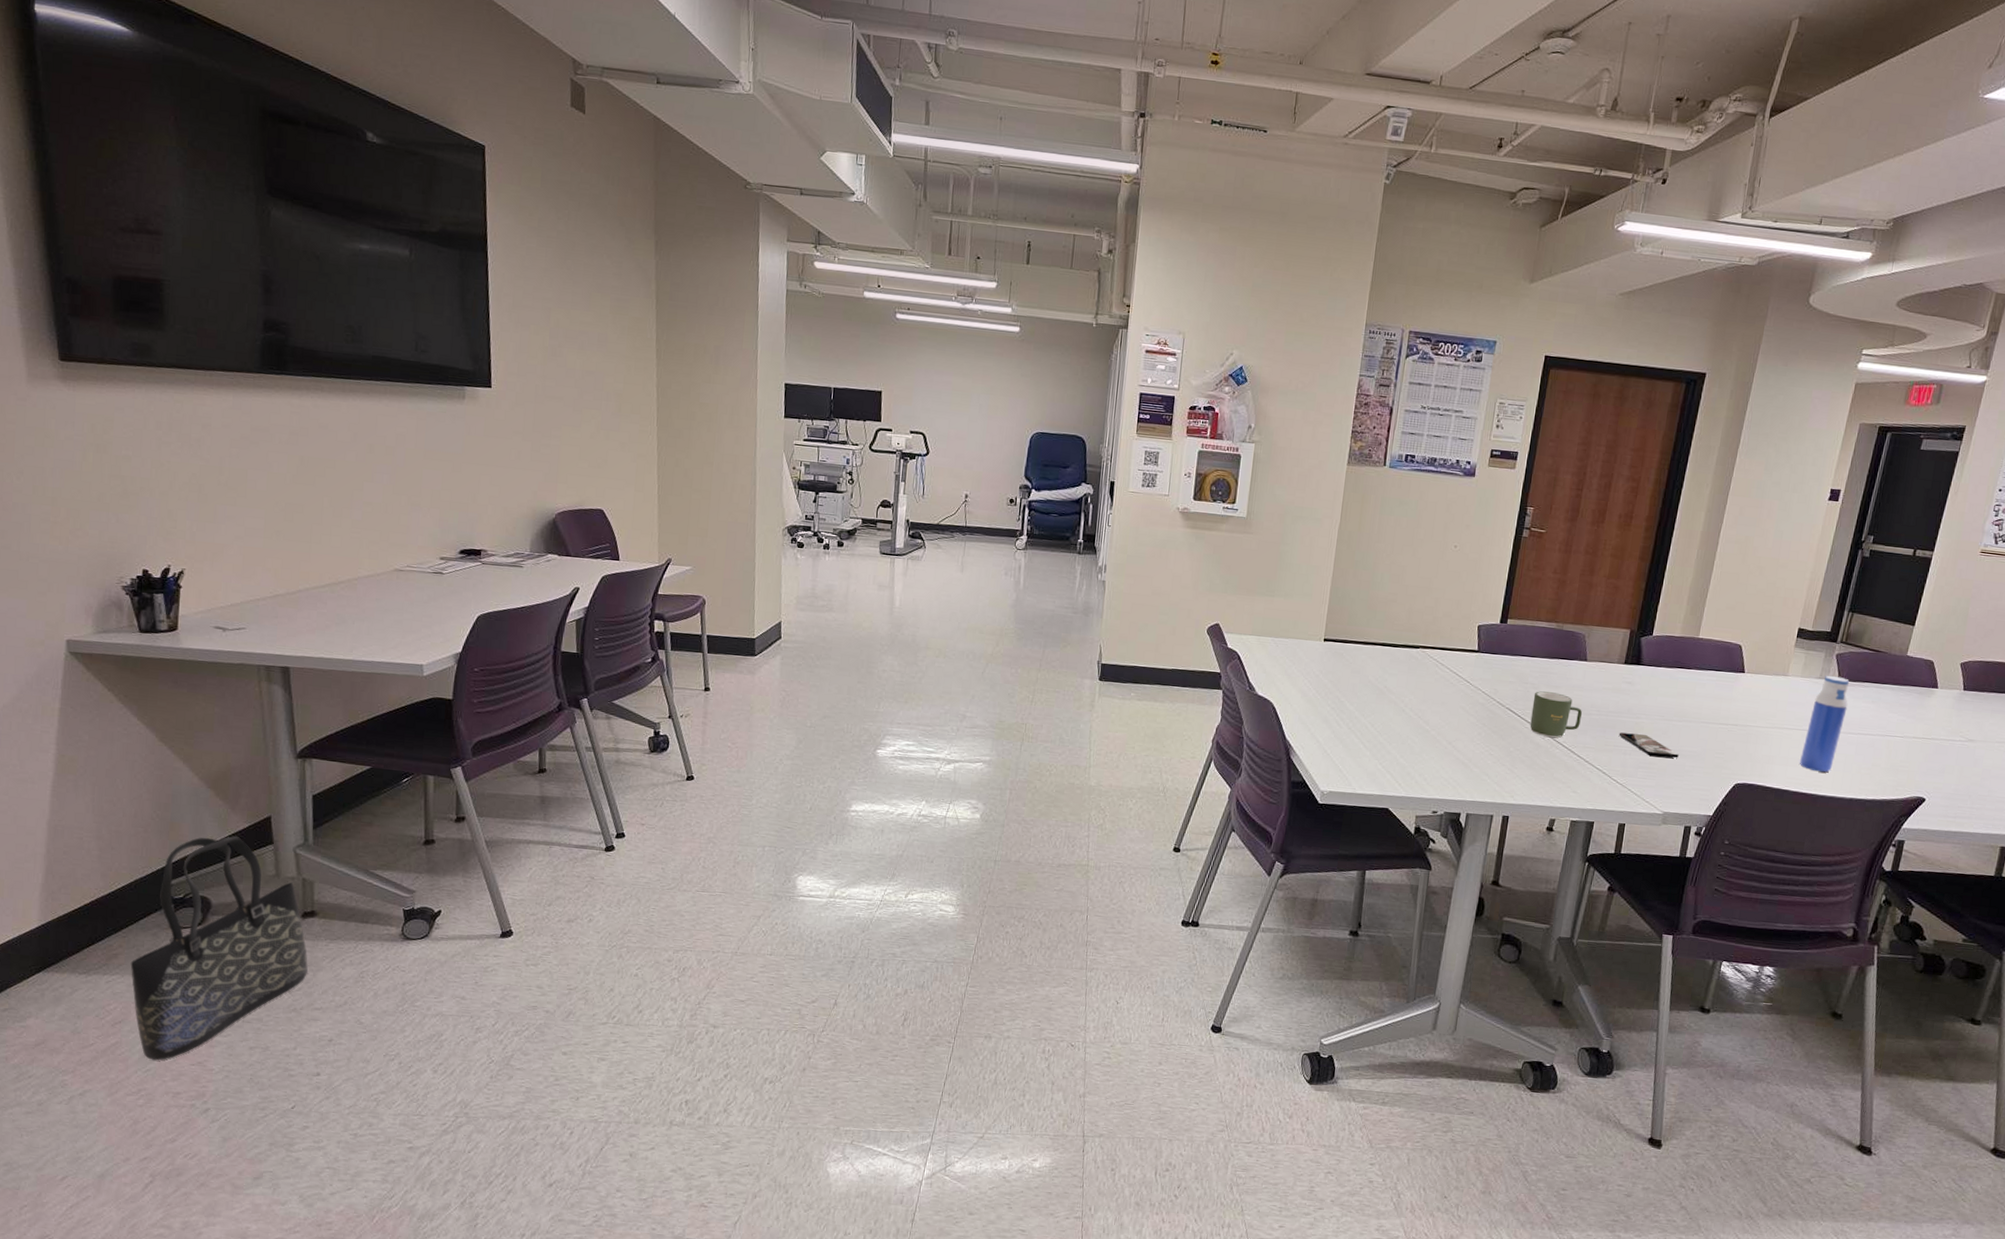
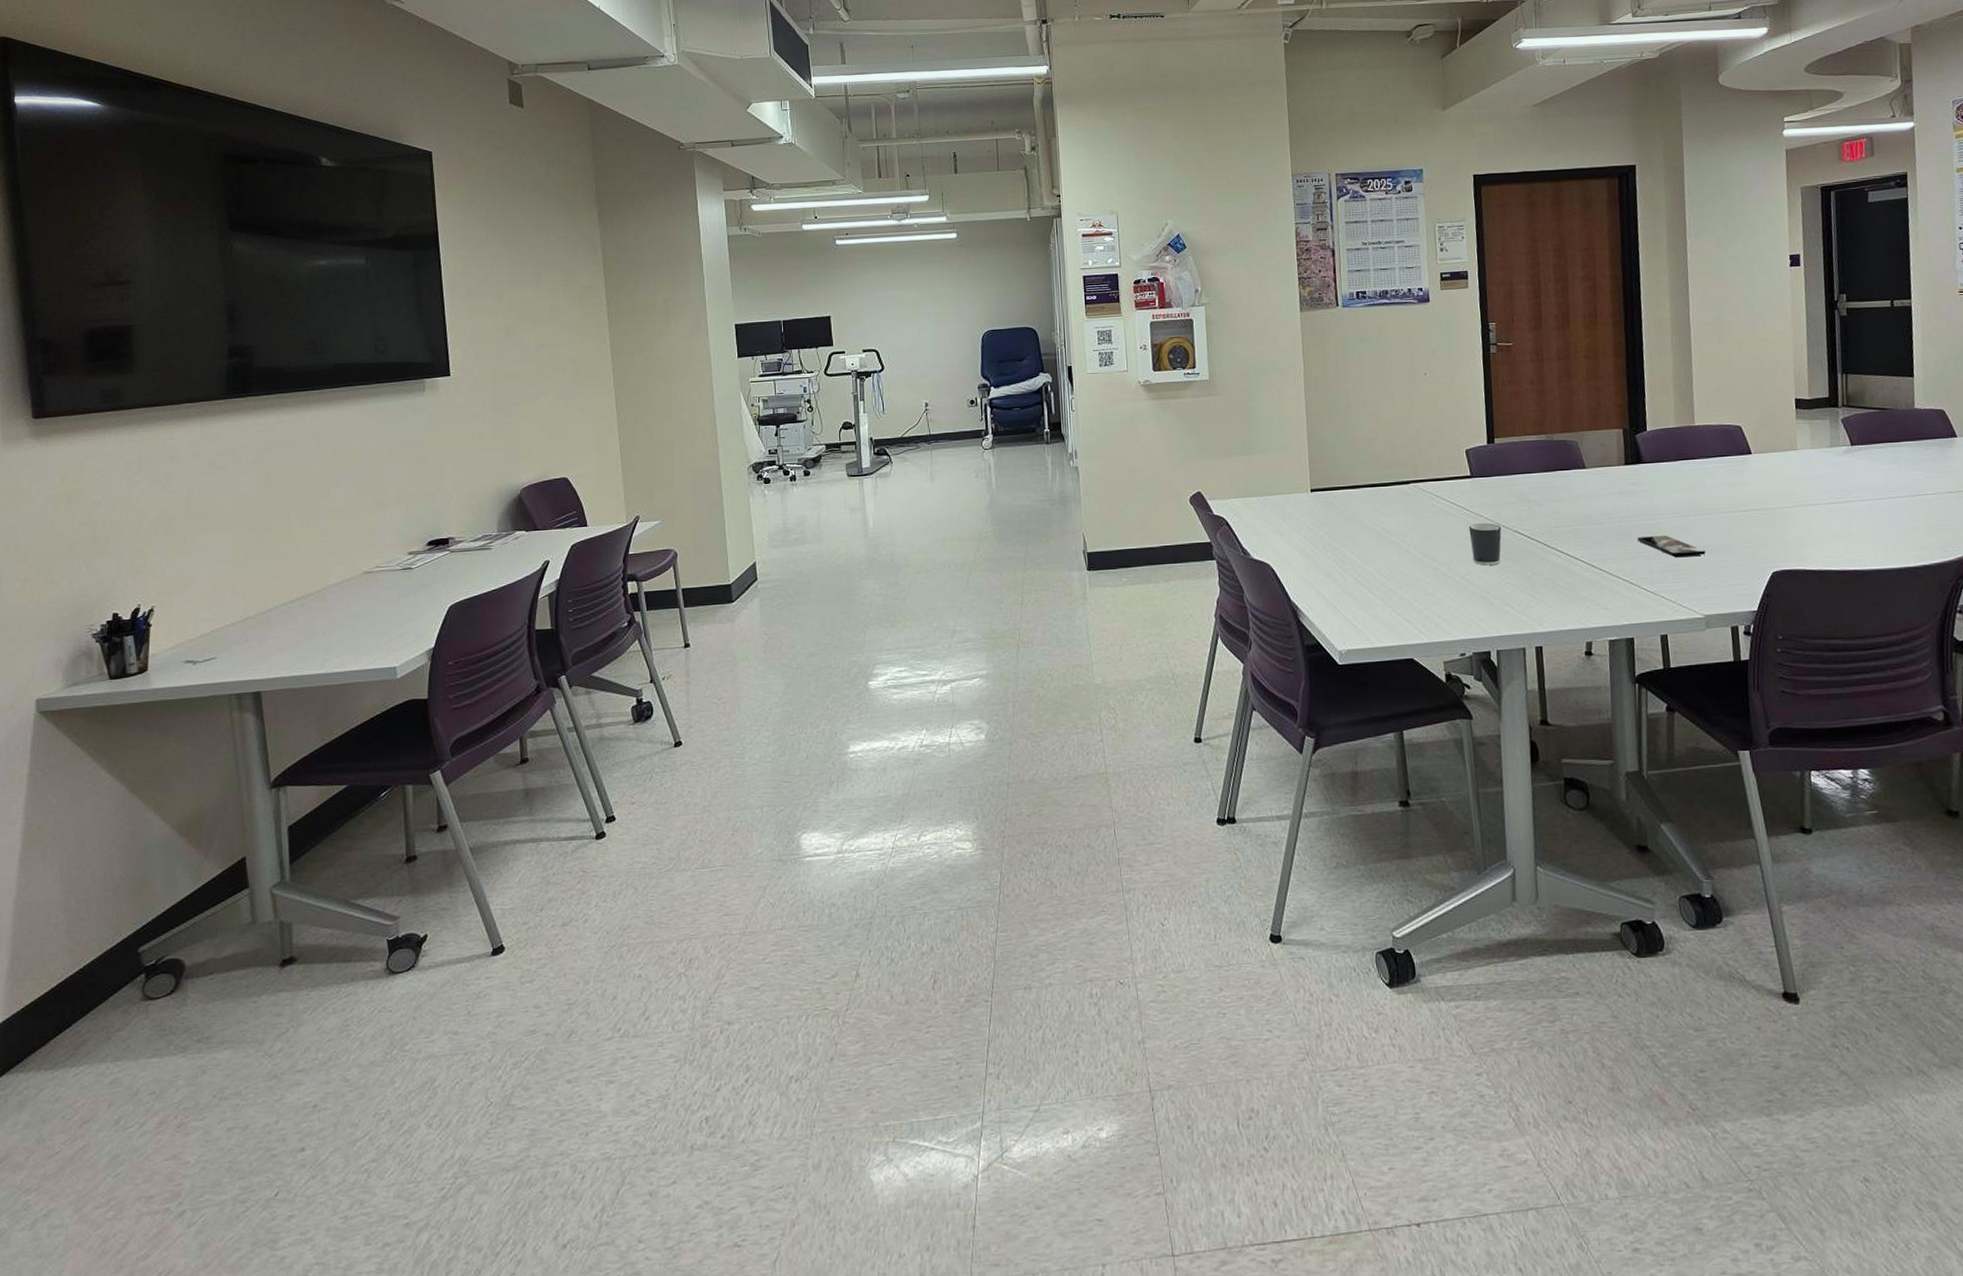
tote bag: present [130,835,308,1061] -> none [99,884,288,1161]
mug: none [1462,695,1496,737] -> present [1468,523,1502,566]
mug: present [1530,691,1582,738] -> none [1539,506,1595,555]
water bottle: present [1799,676,1850,773] -> none [1832,442,1871,545]

